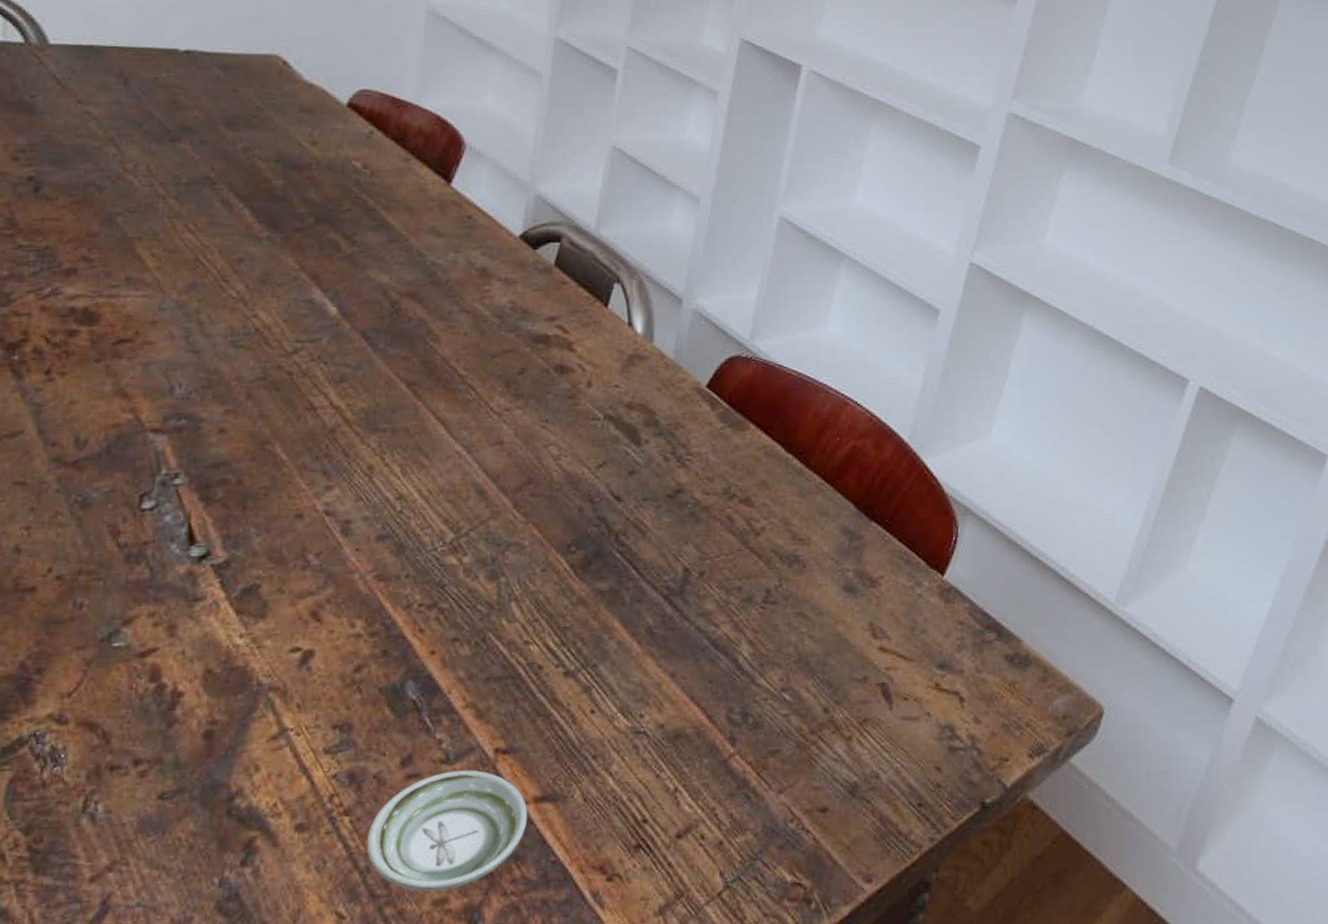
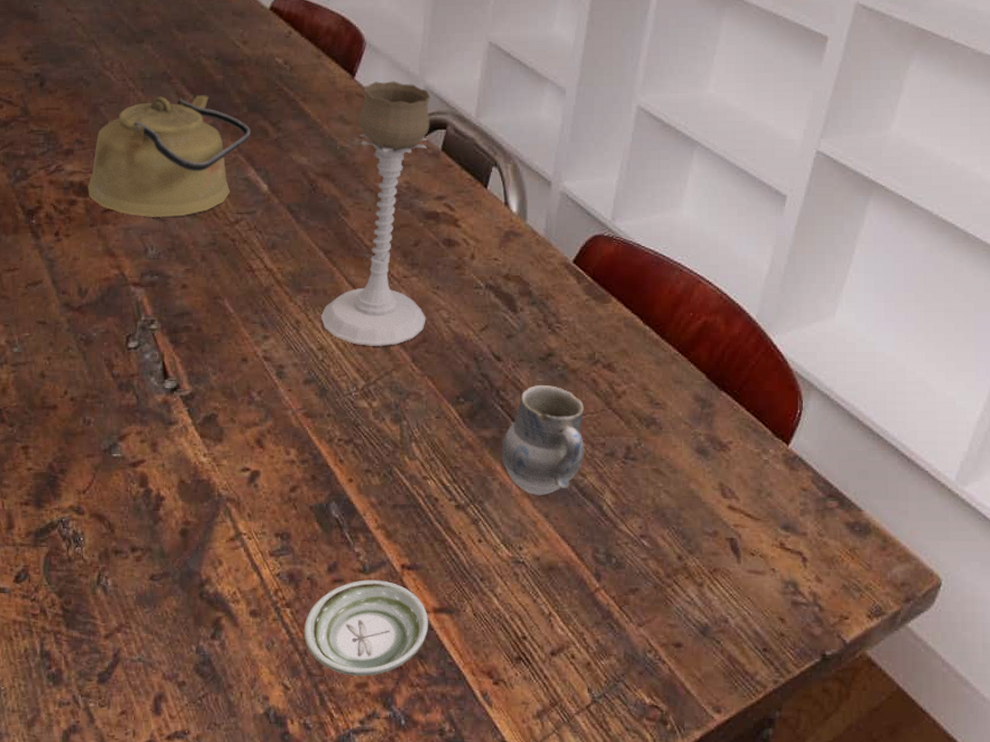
kettle: none [94,204,317,350] -> present [88,95,250,218]
candle holder: none [401,188,542,492] -> present [321,81,430,346]
cup: none [620,525,717,653] -> present [502,384,584,495]

